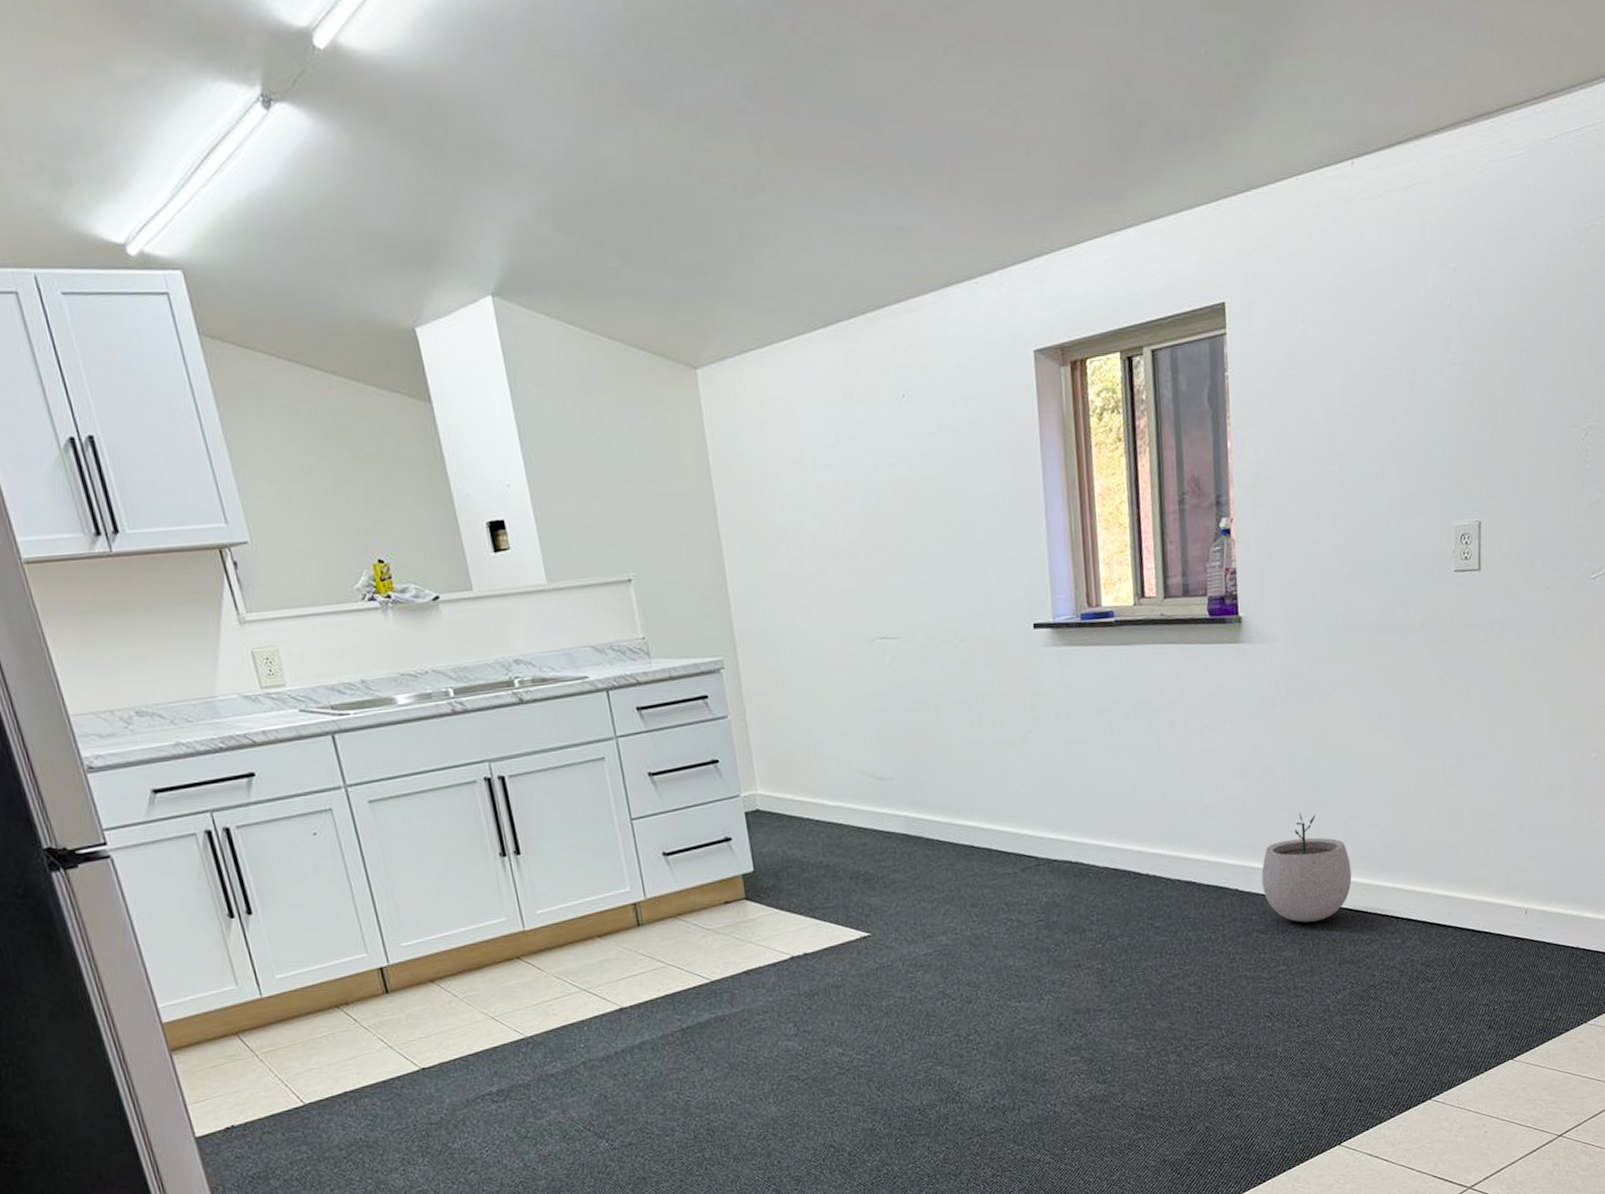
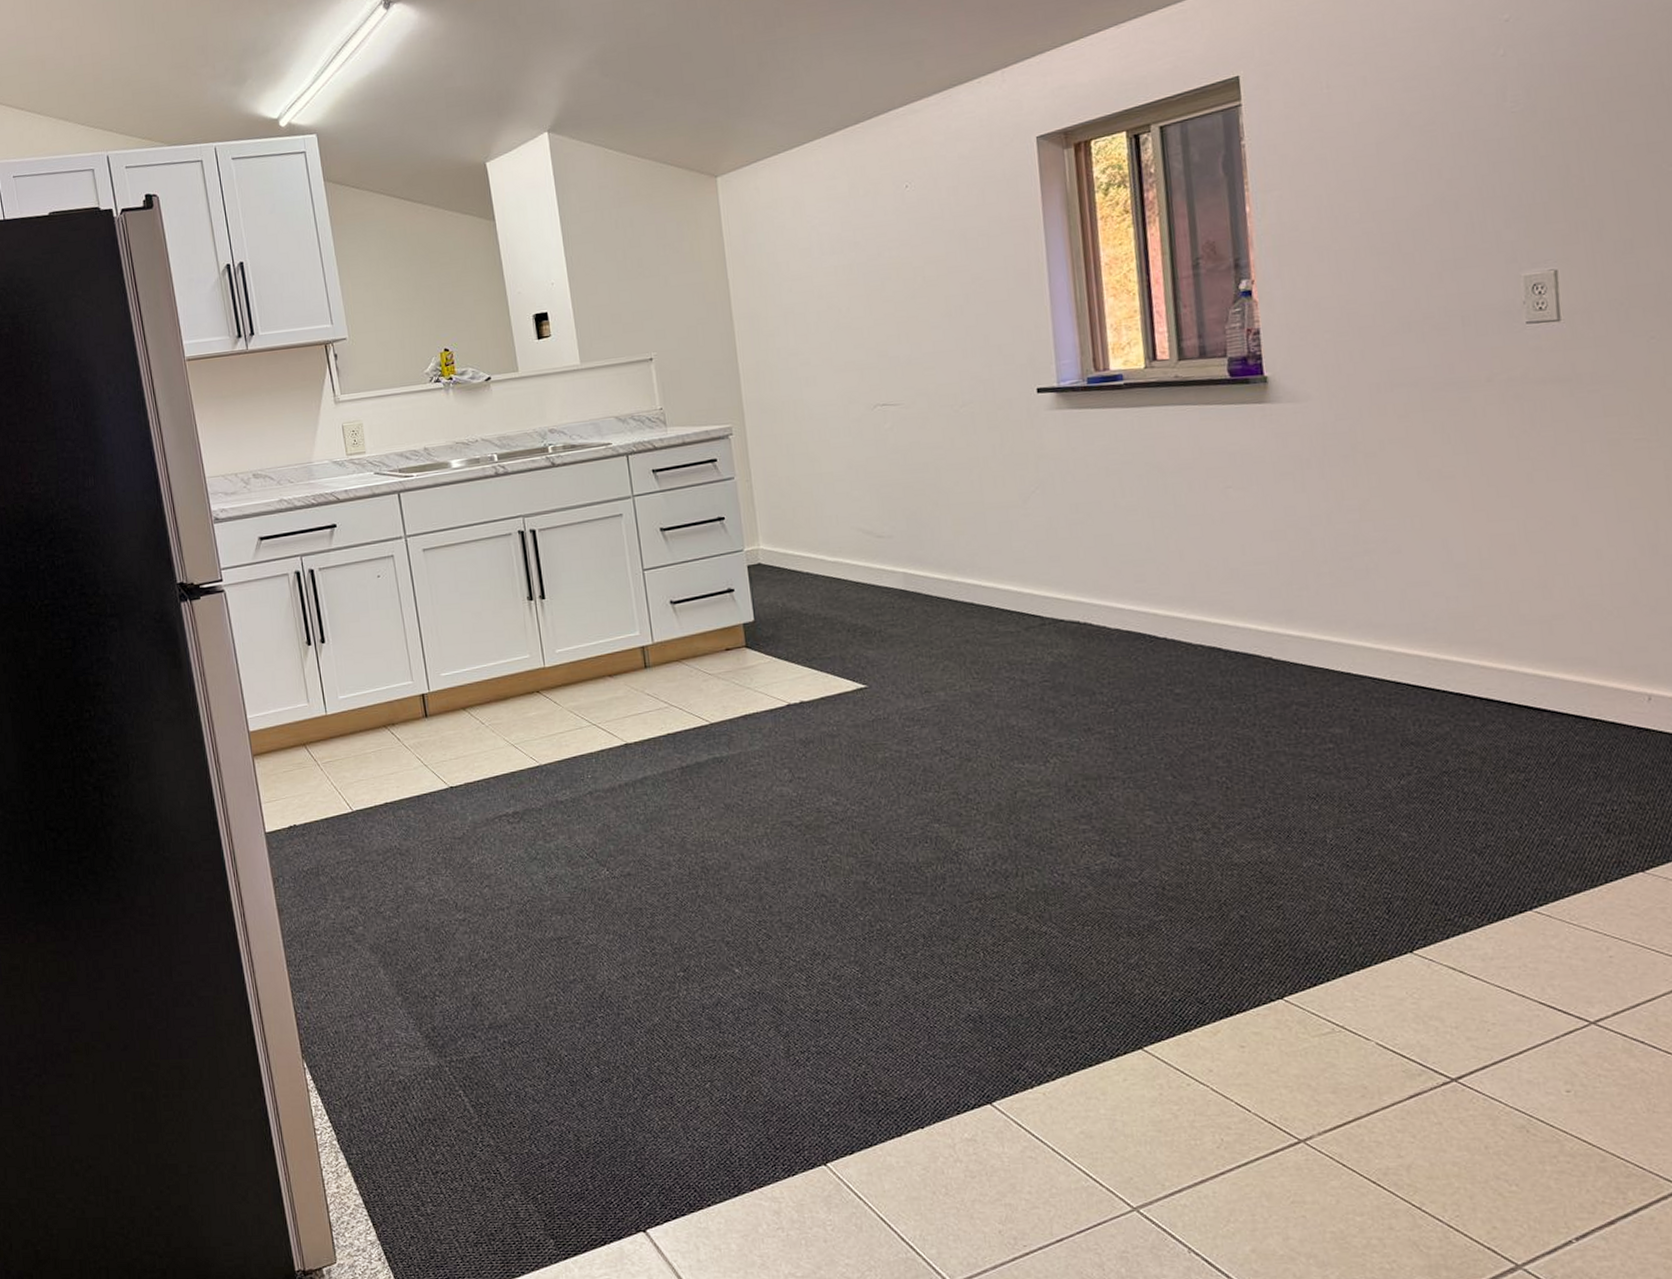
plant pot: present [1261,813,1352,923] -> none [1300,579,1413,697]

